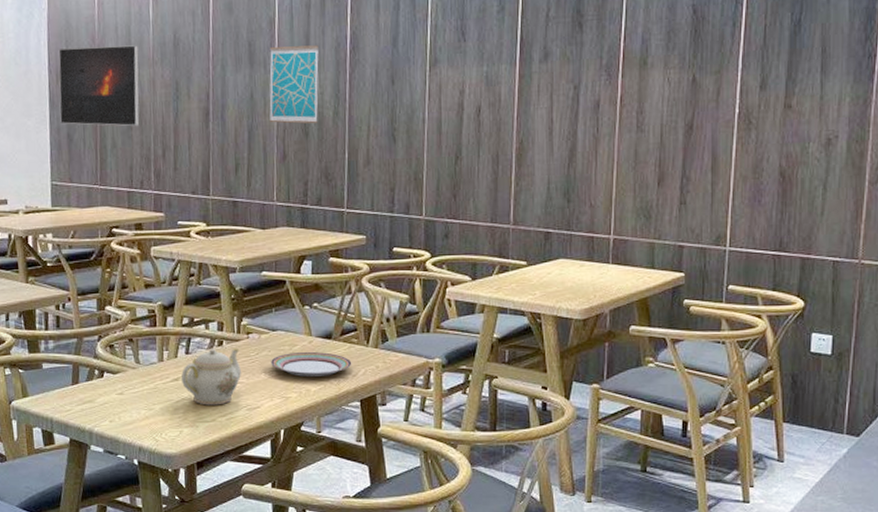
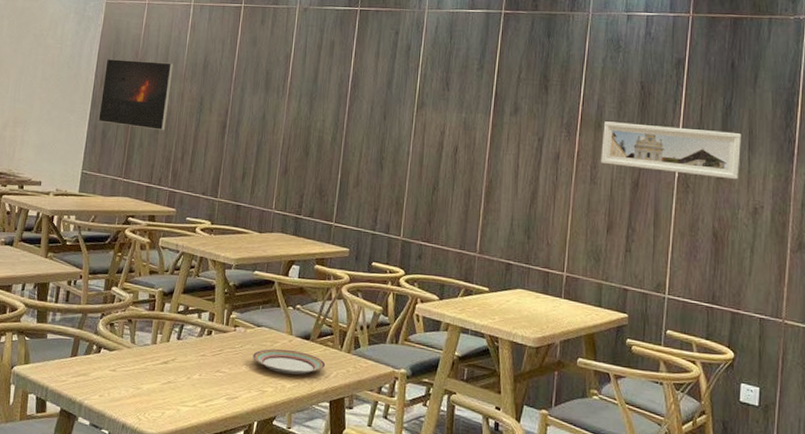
teapot: present [181,348,241,406] -> none [170,337,226,392]
wall art: present [269,45,320,124] -> none [277,77,326,146]
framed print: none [648,53,812,109] -> present [601,121,741,180]

